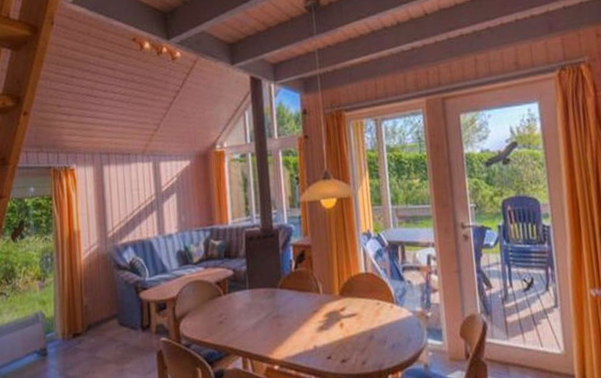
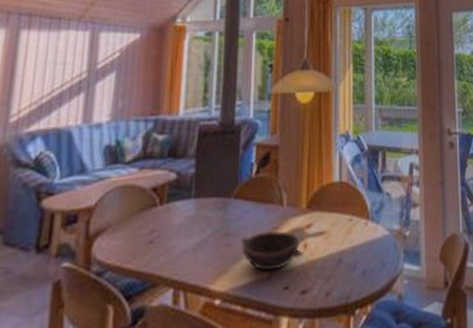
bowl: none [288,313,341,345] -> present [240,230,305,271]

